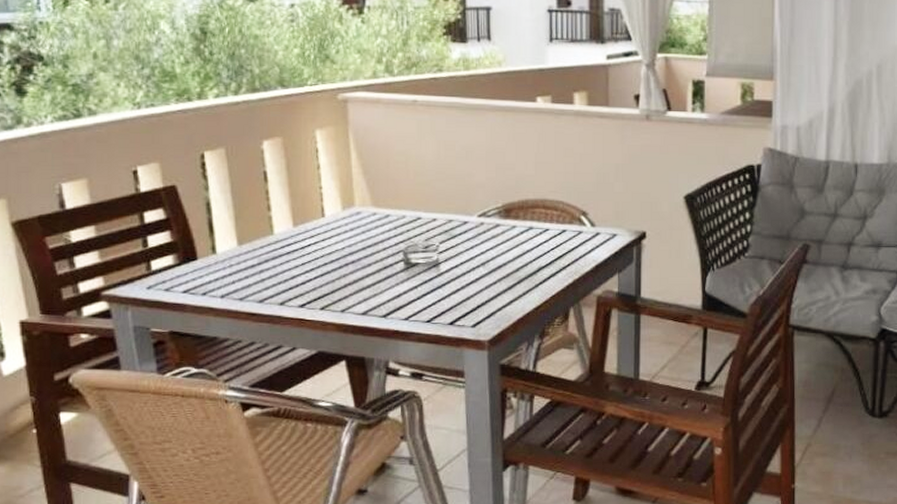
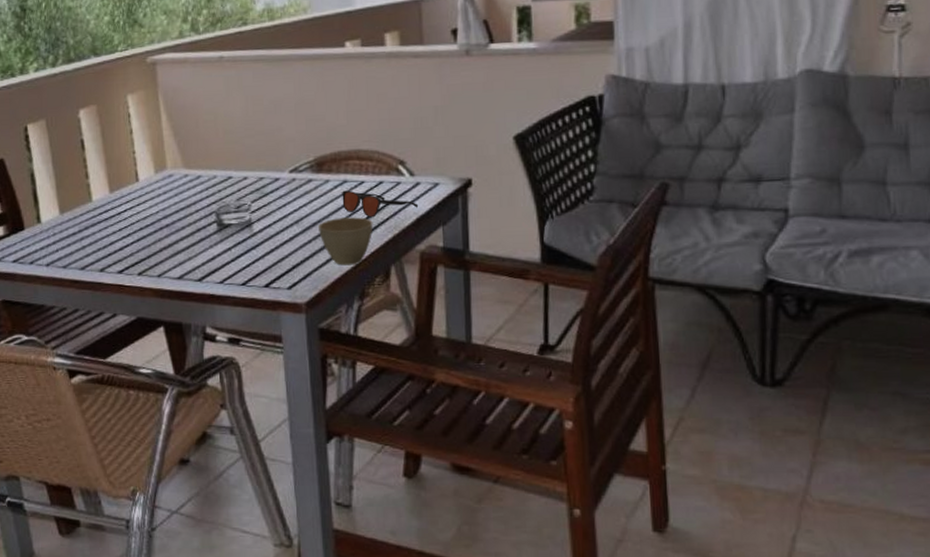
cup: none [504,262,555,306] -> present [319,217,373,266]
sunglasses: none [527,236,598,263] -> present [342,190,419,218]

